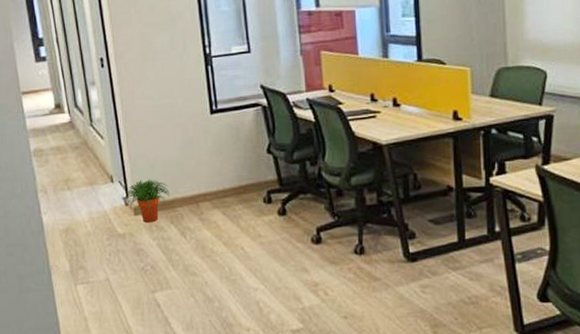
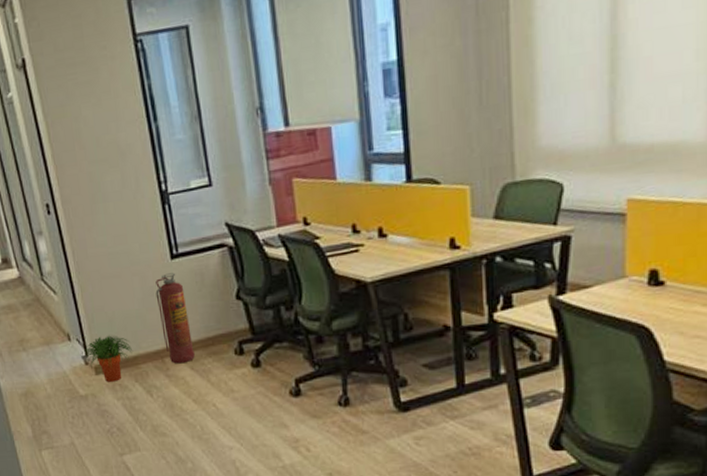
fire extinguisher: none [195,126,227,209] -> present [155,273,195,364]

